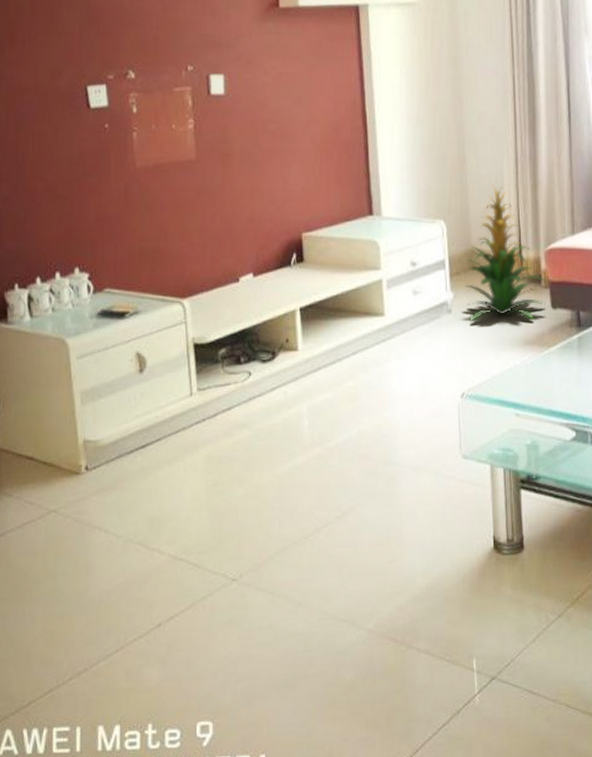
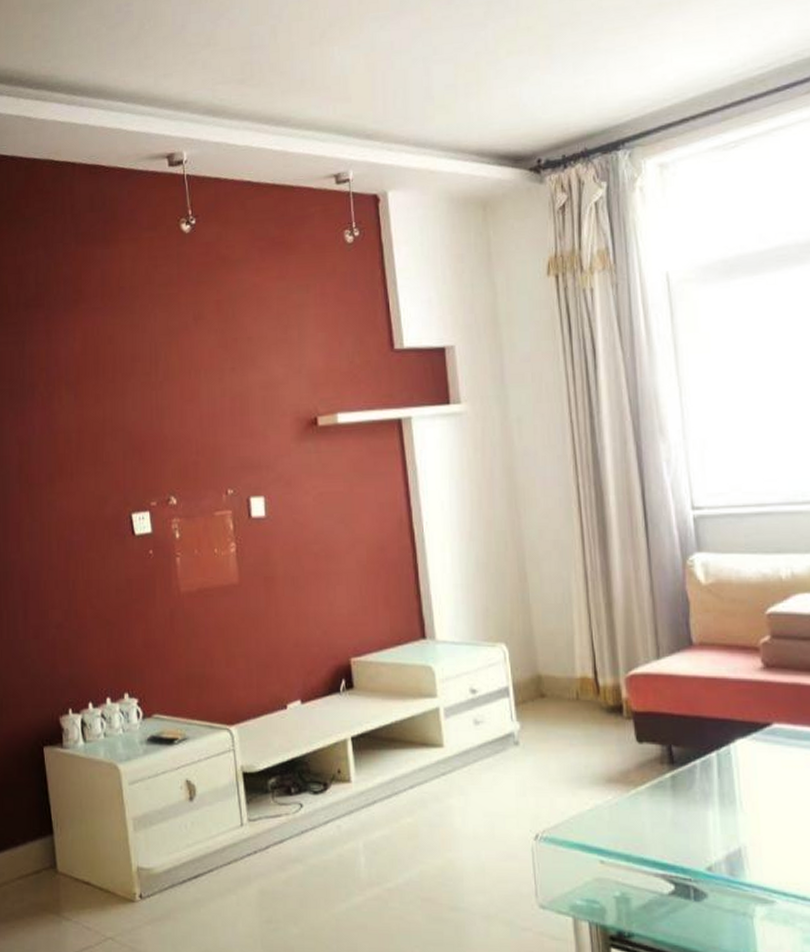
indoor plant: present [464,185,545,322] -> none [532,605,629,755]

